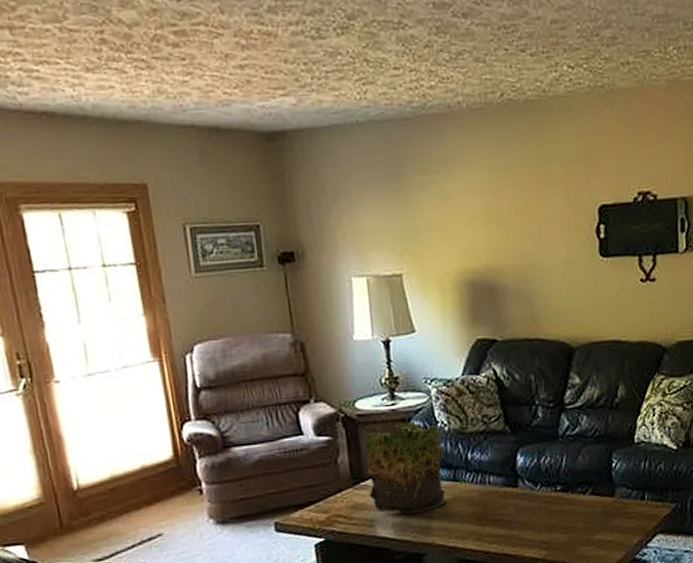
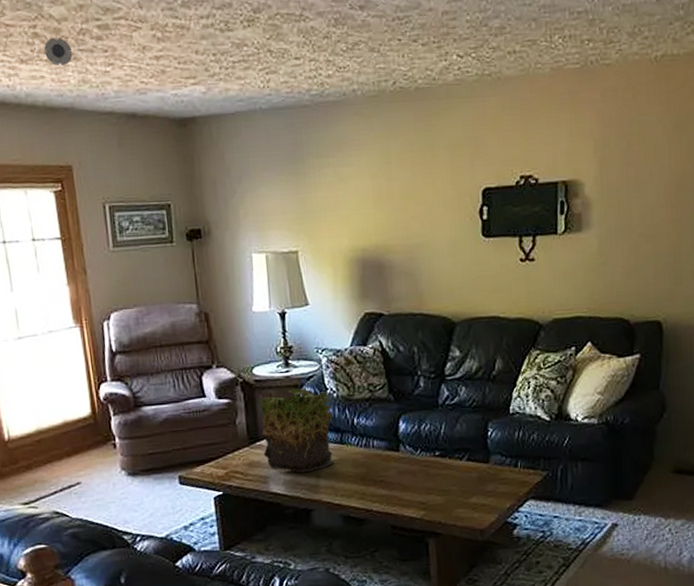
smoke detector: none [113,44,147,76] -> present [44,38,73,67]

